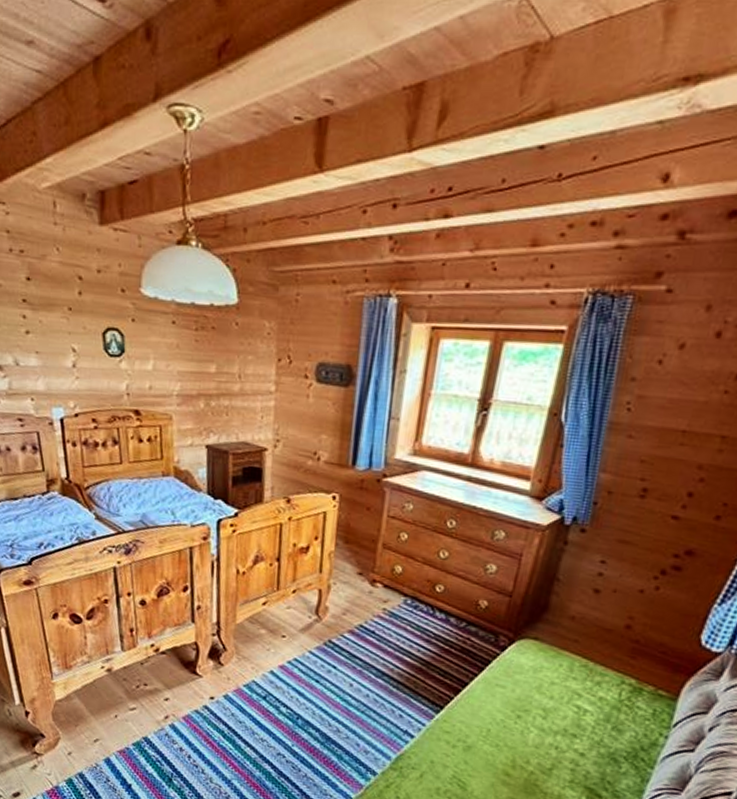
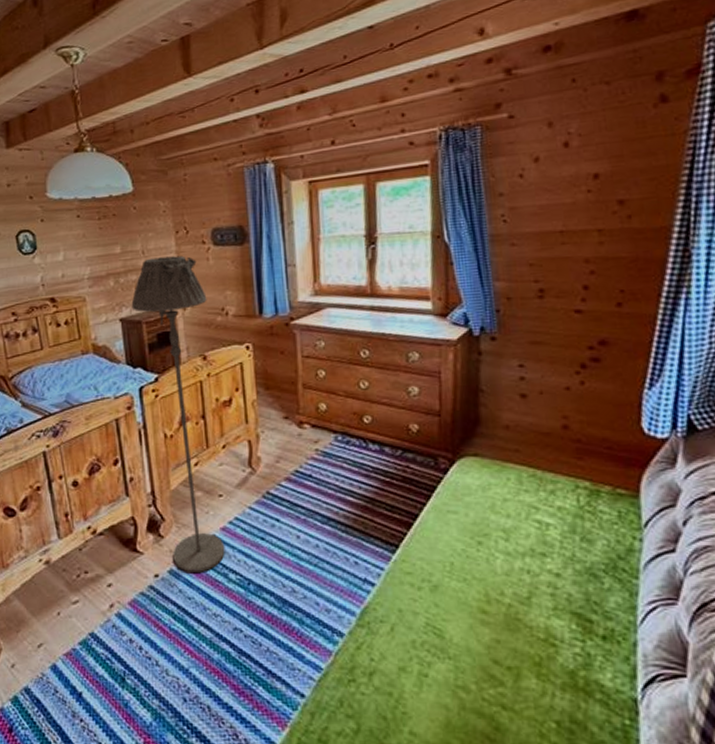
floor lamp: none [220,384,301,702] -> present [131,255,225,572]

